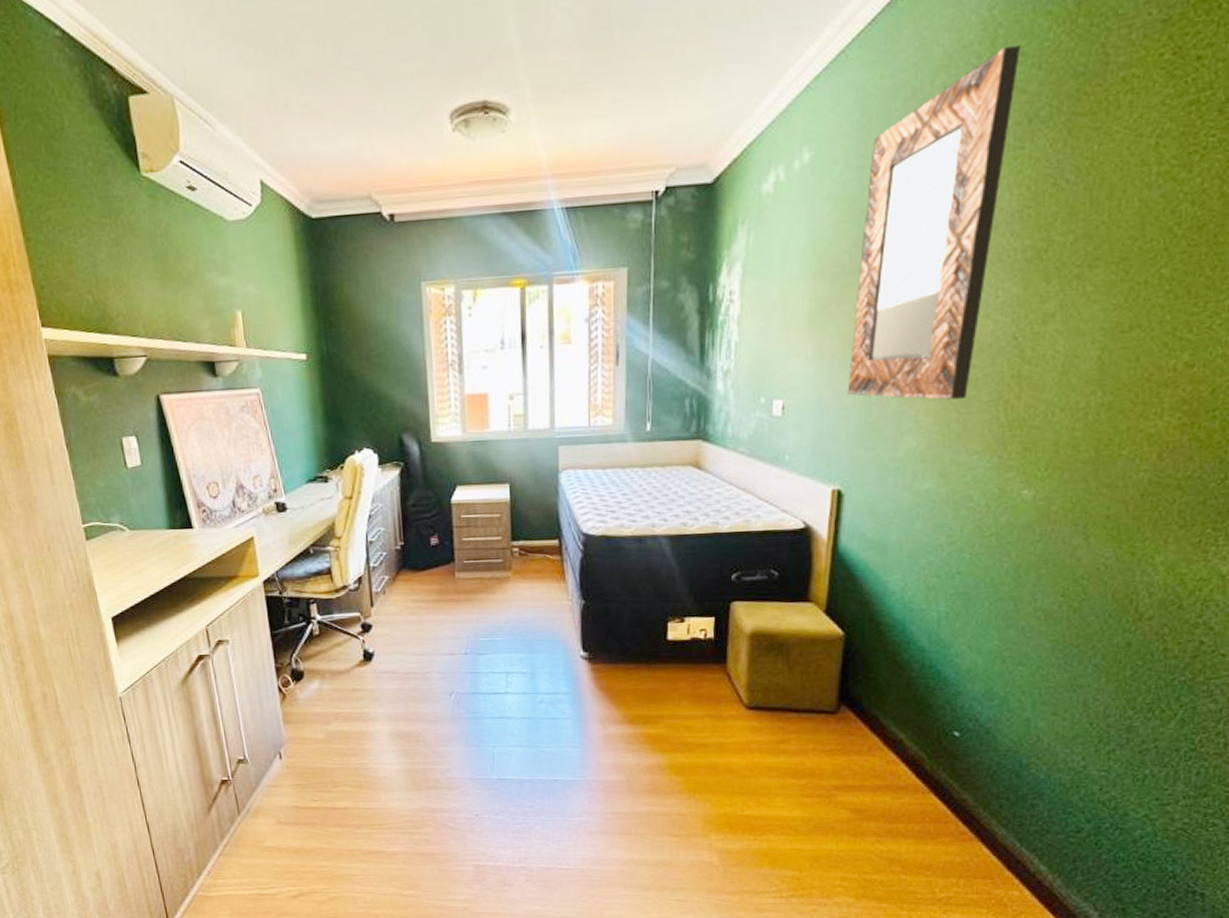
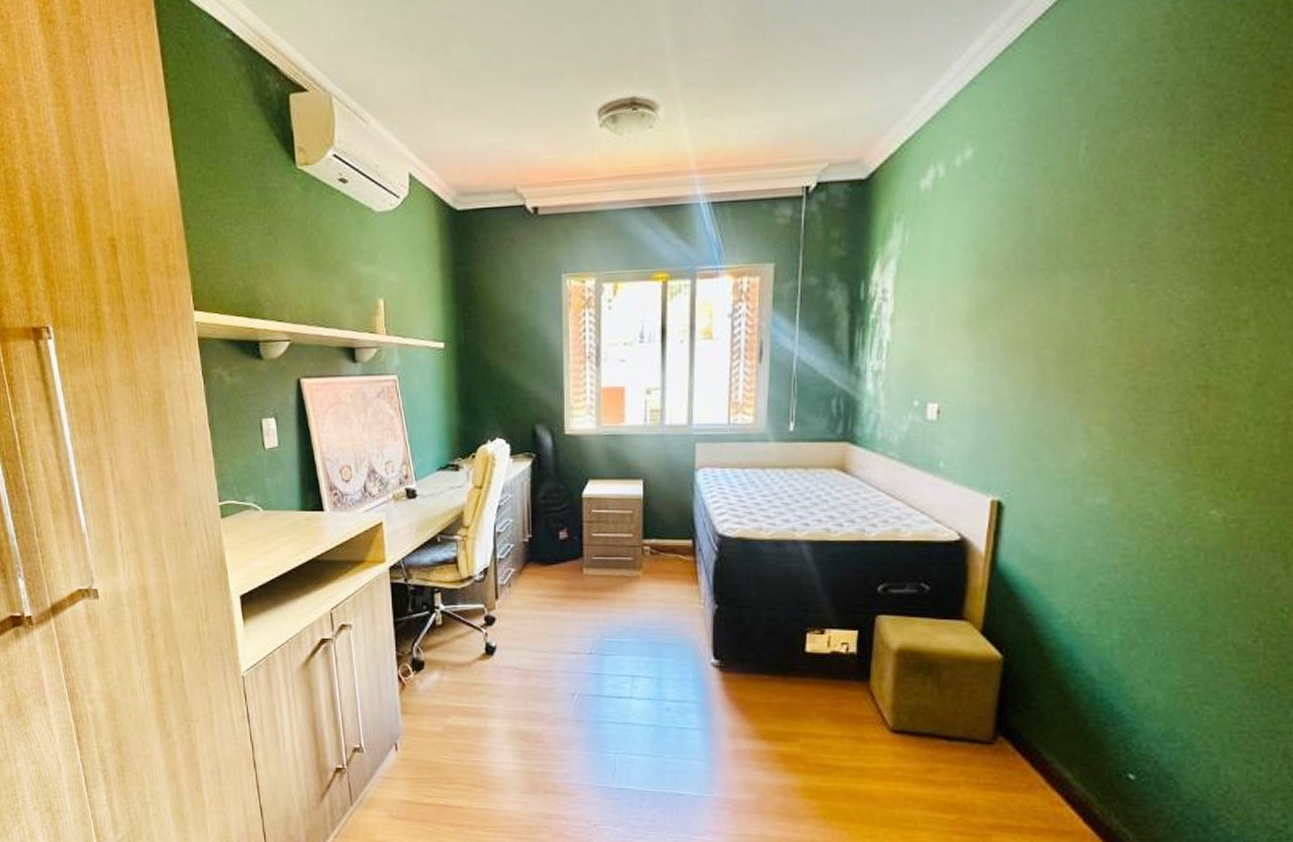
home mirror: present [847,46,1020,400] -> none [1010,39,1208,410]

